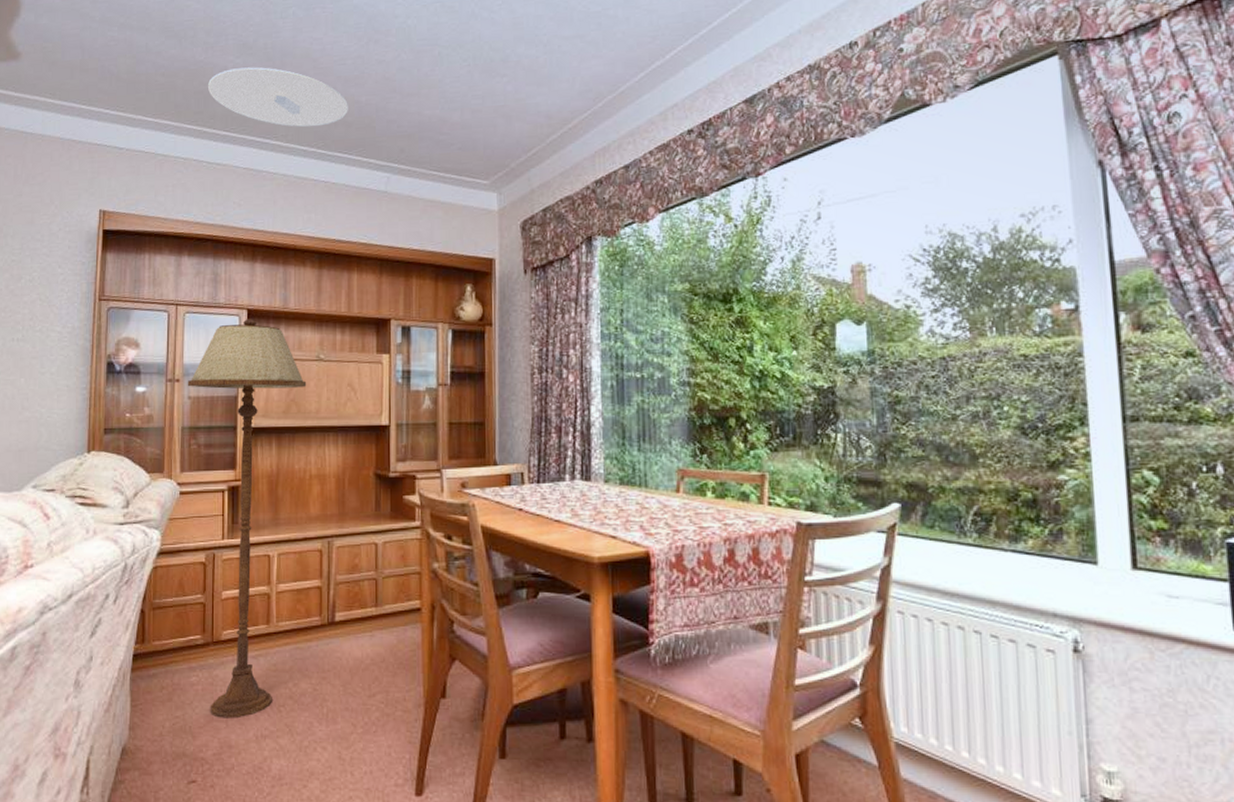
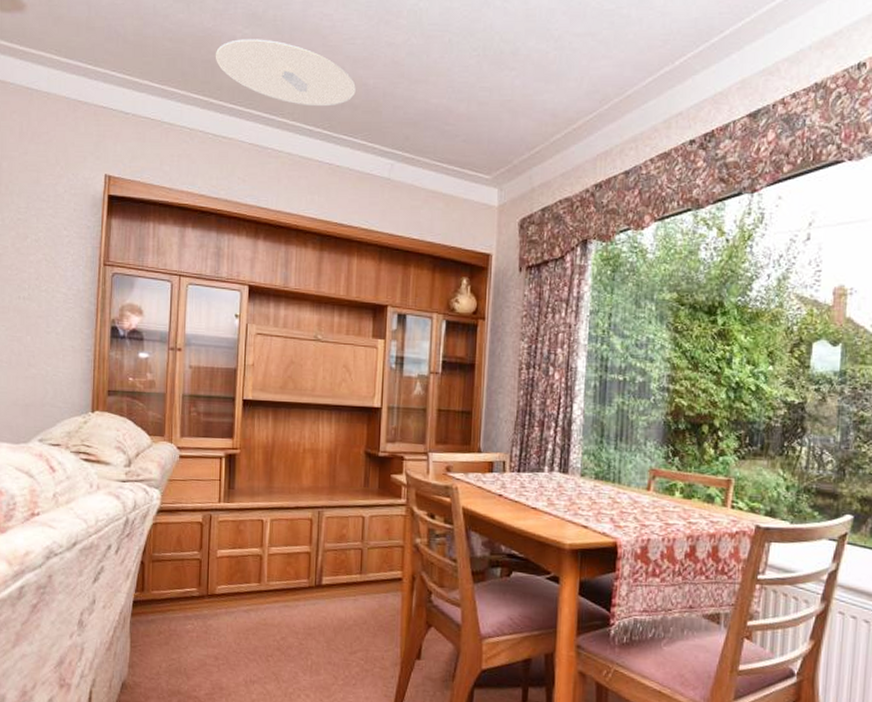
floor lamp: present [187,319,307,718] -> none [188,295,304,664]

